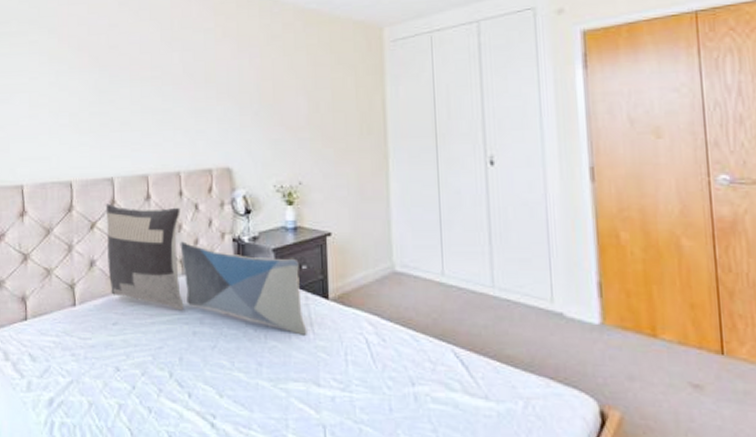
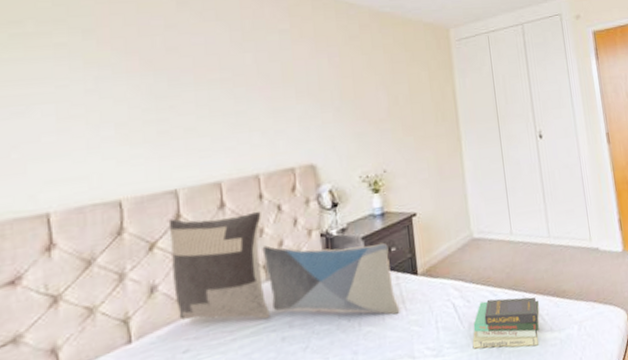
books: none [385,343,474,411] -> present [472,297,540,350]

